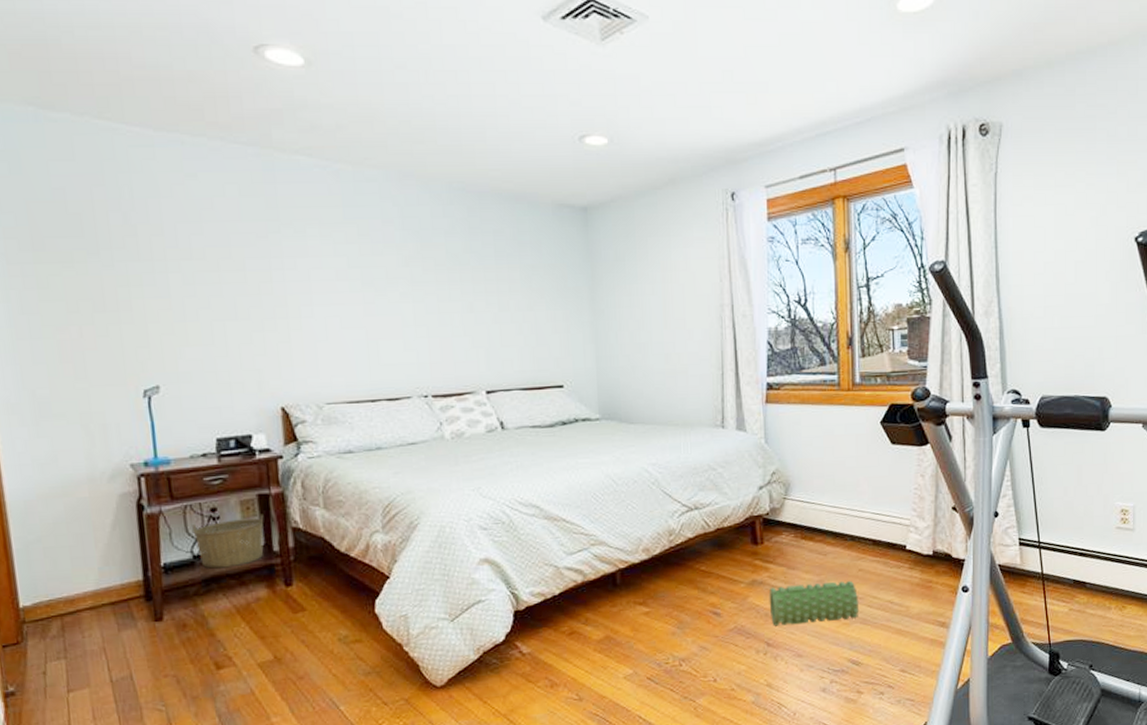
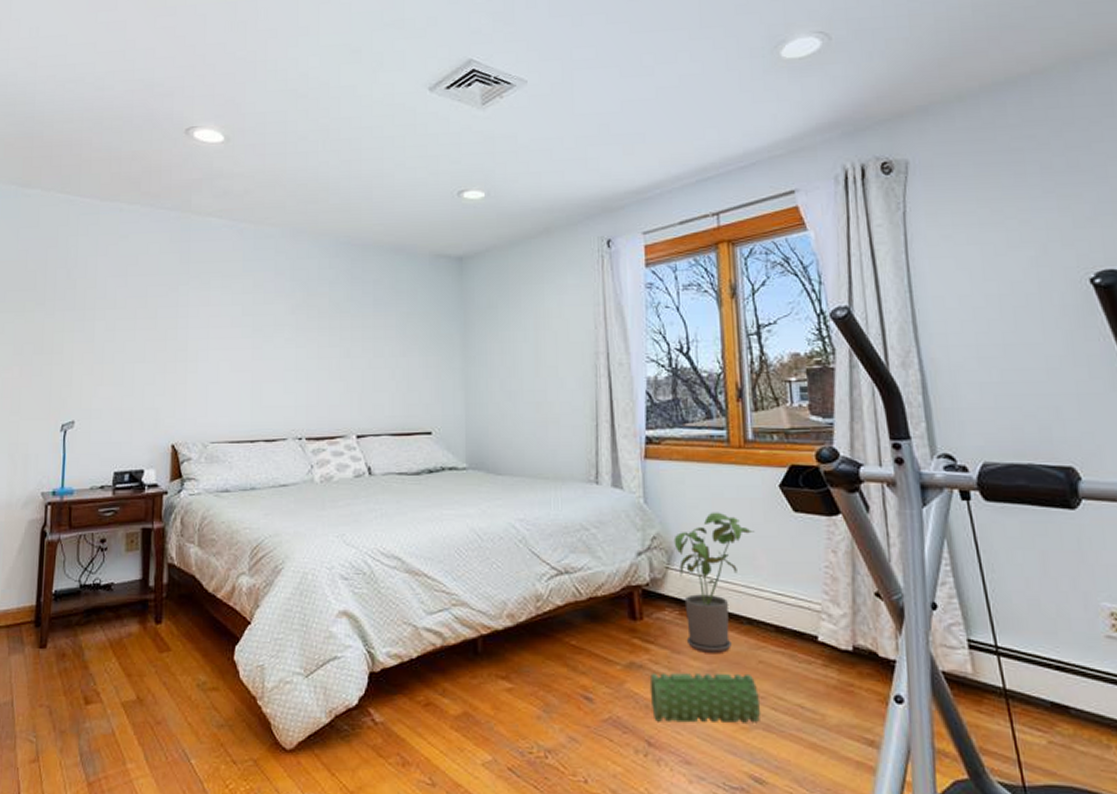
basket: present [192,514,264,569] -> none [83,547,145,600]
house plant: none [790,447,859,567] -> present [673,512,755,653]

